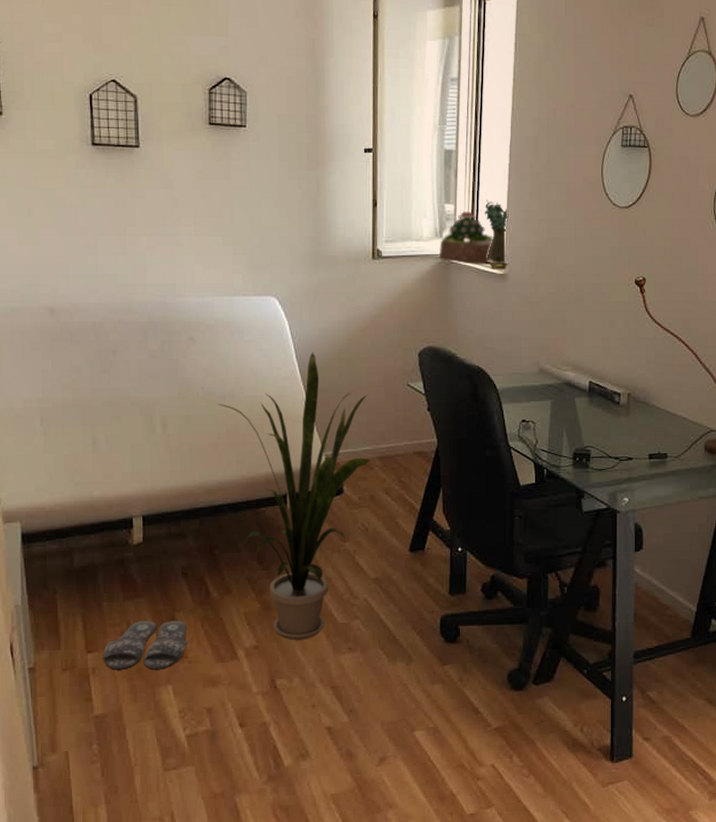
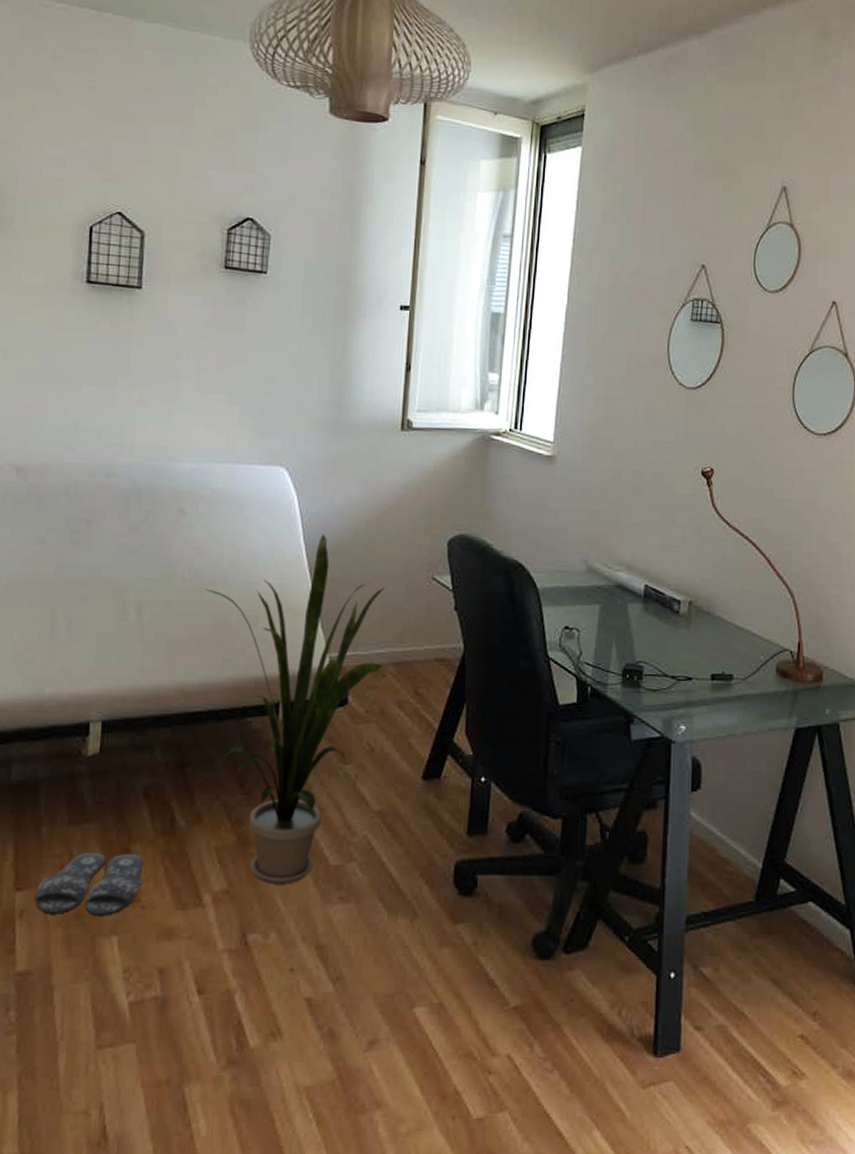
succulent plant: present [440,212,493,266] -> none [479,382,542,445]
vase: present [484,199,509,270] -> none [532,370,561,452]

